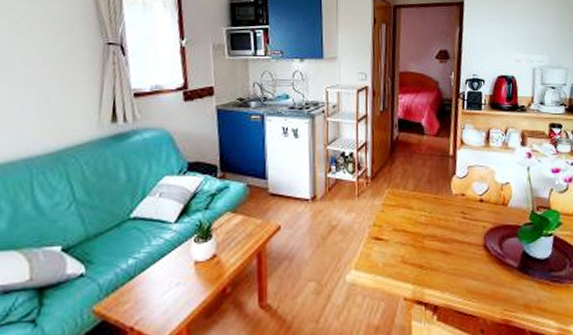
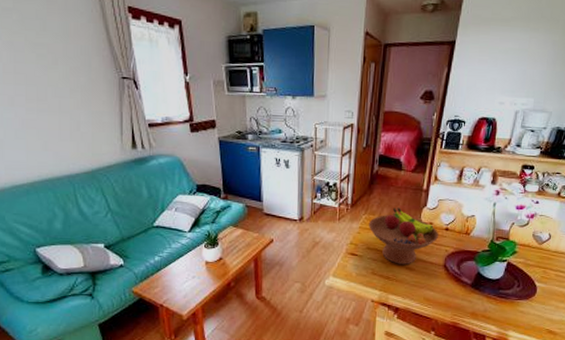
fruit bowl: none [392,178,474,248] -> present [368,208,439,264]

